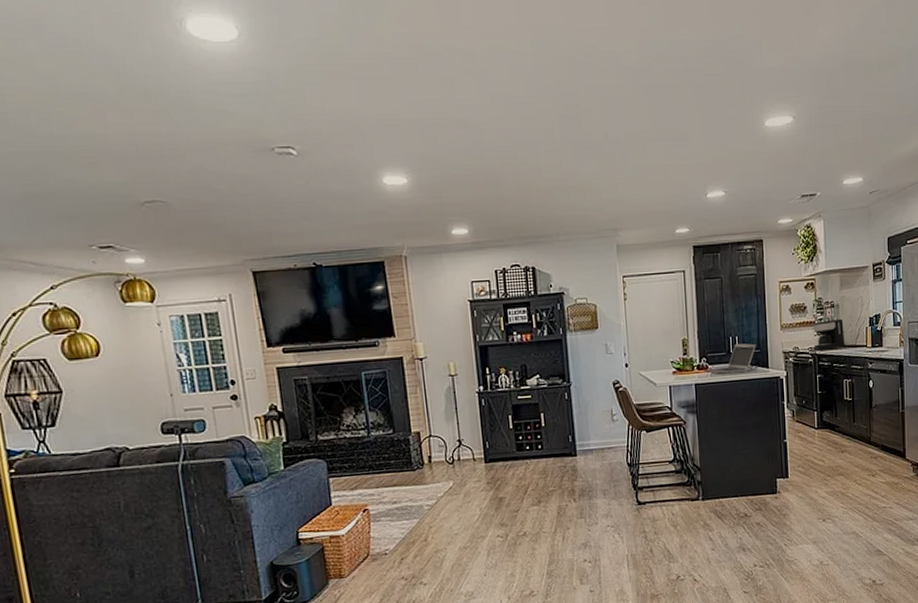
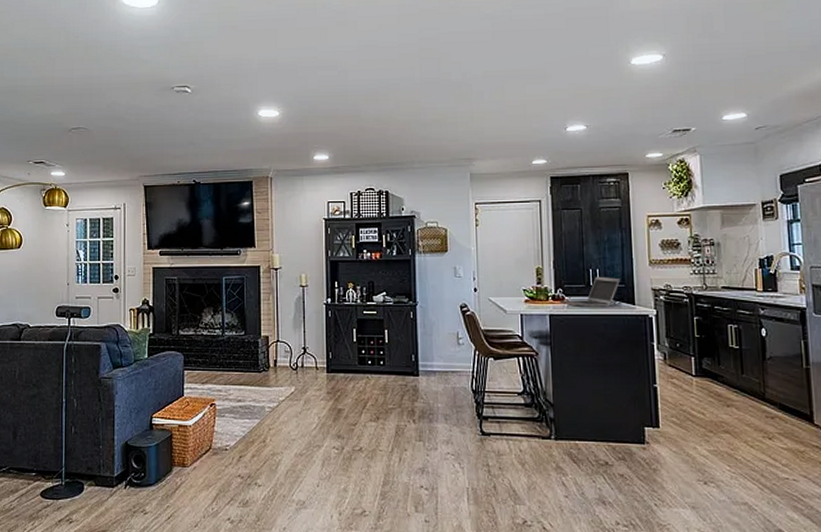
coffee maker: present [809,318,857,352] -> none [684,258,744,292]

